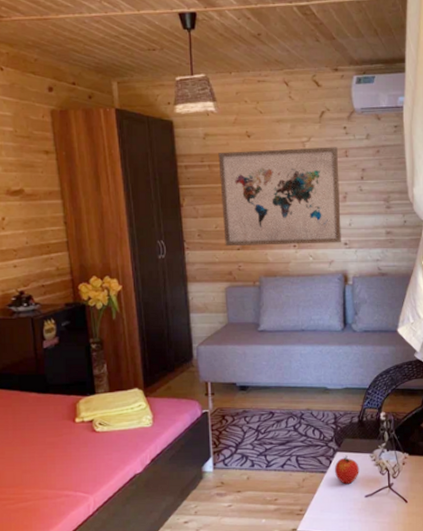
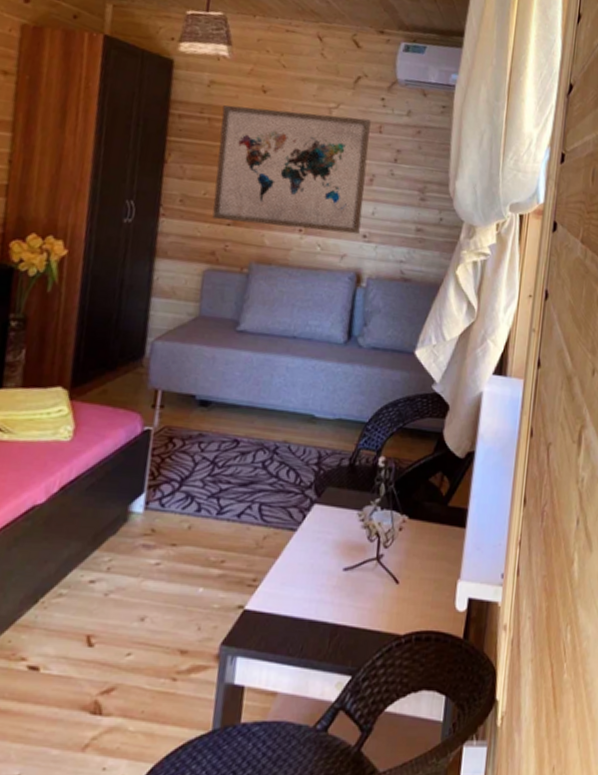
apple: present [334,455,359,484] -> none [307,509,342,550]

